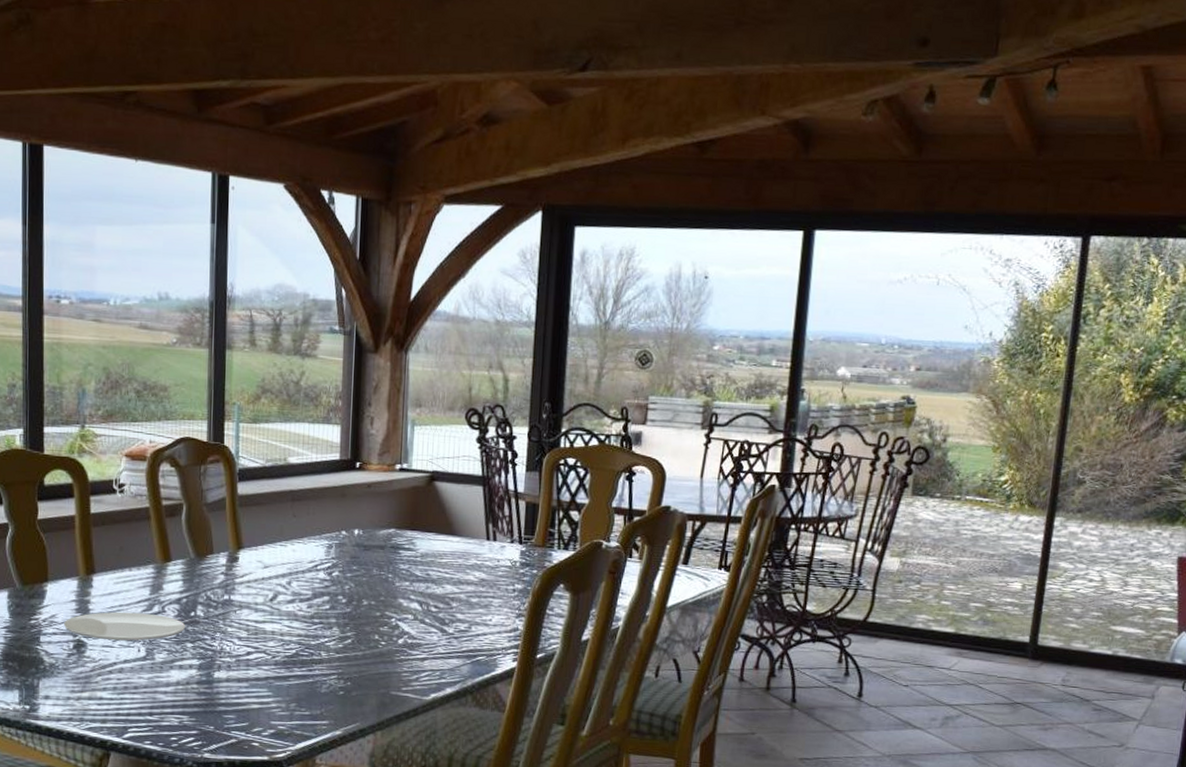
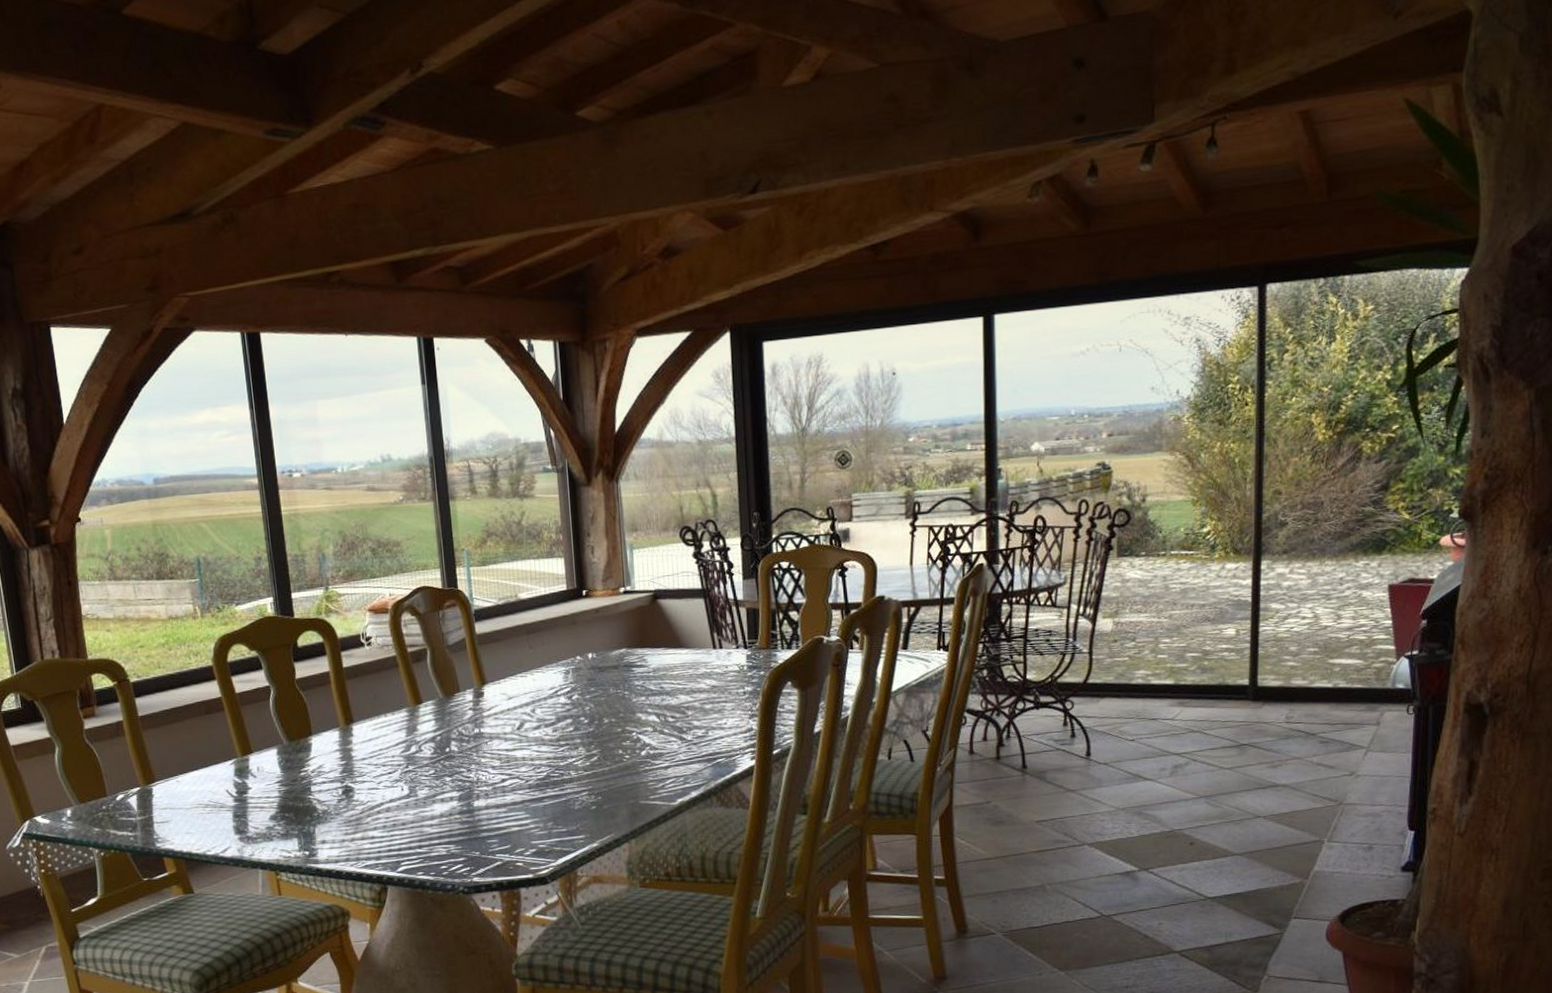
plate: present [63,611,186,641] -> none [330,754,443,783]

